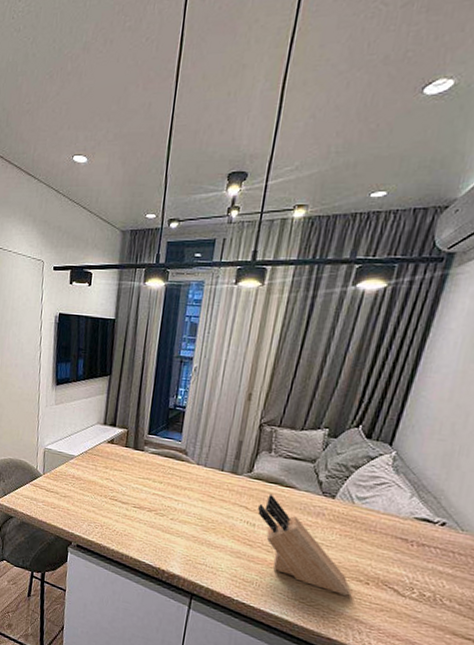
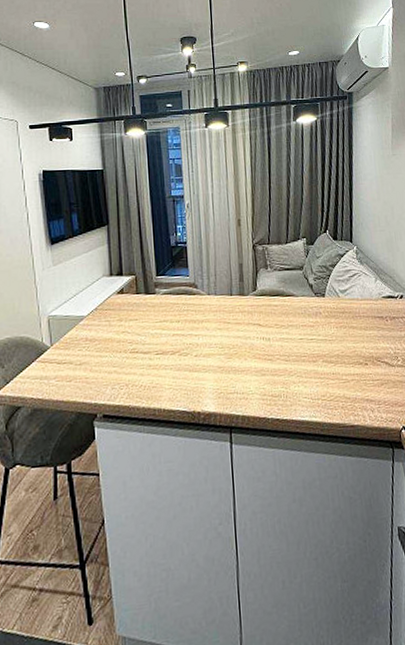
knife block: present [257,493,351,596] -> none [269,306,357,381]

